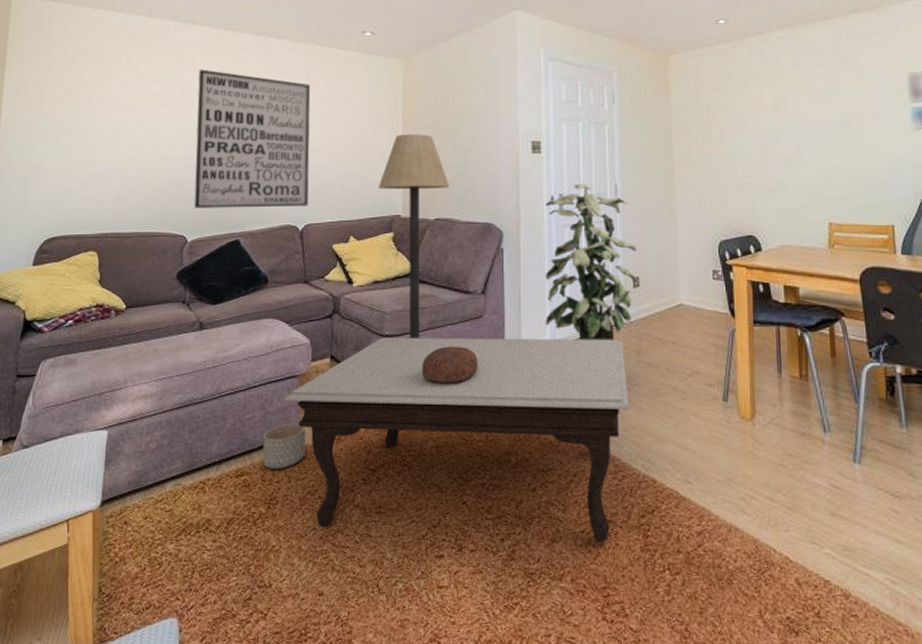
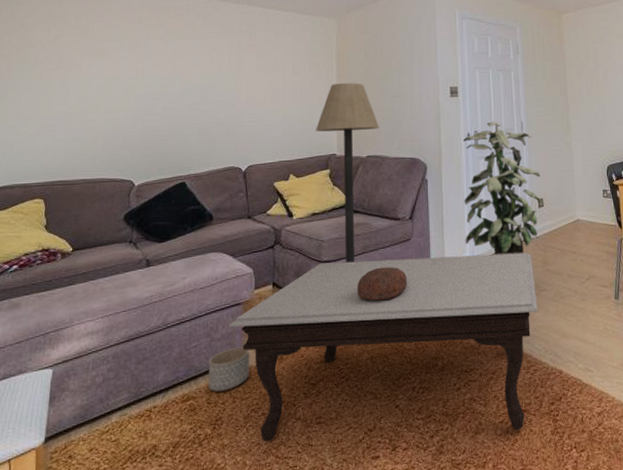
wall art: present [194,69,311,208] -> none [141,28,253,155]

